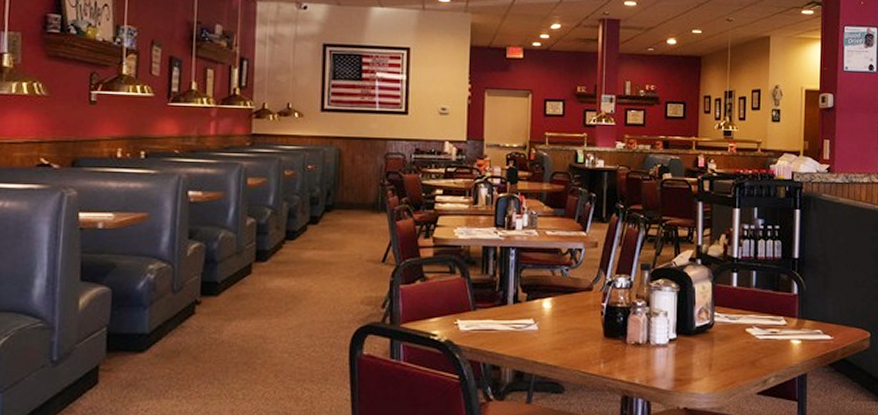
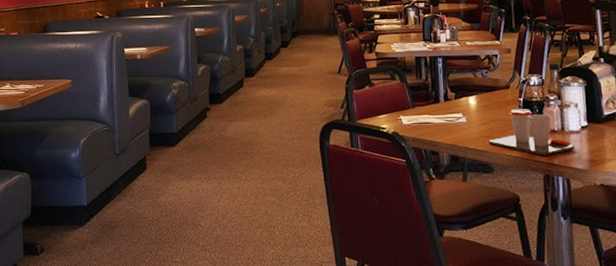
cup: none [562,316,660,374] -> present [489,109,575,156]

